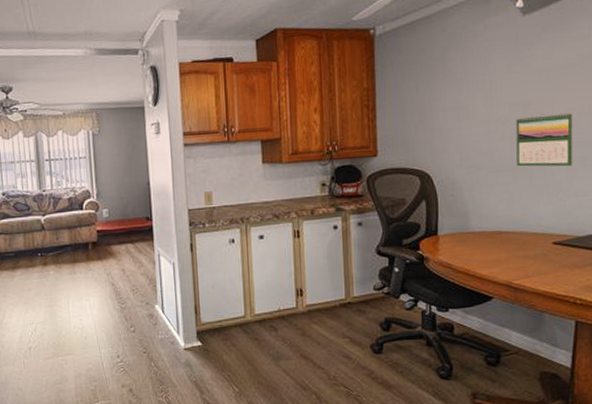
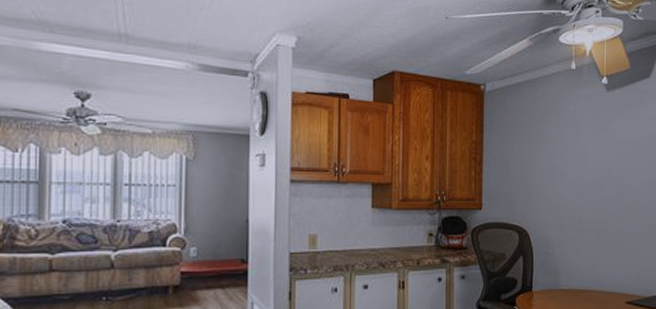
calendar: present [516,112,573,167] -> none [599,182,643,232]

